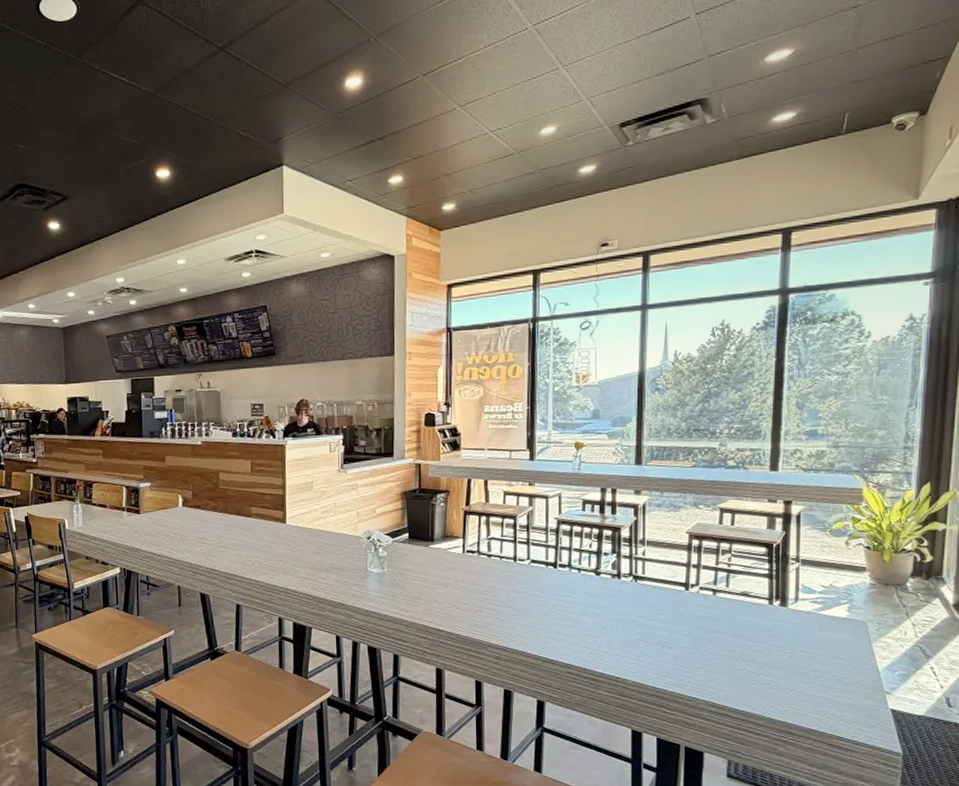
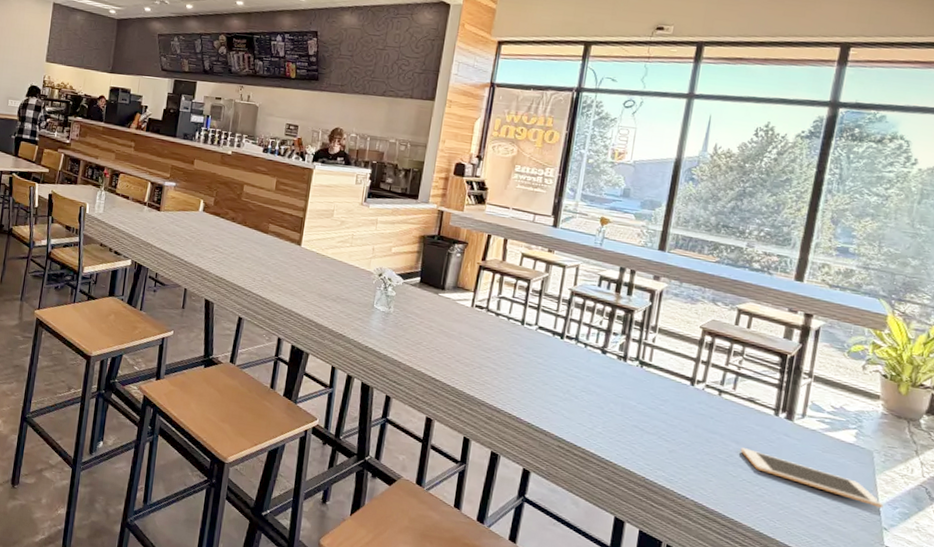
cell phone: none [741,641,883,674] -> present [740,447,884,508]

